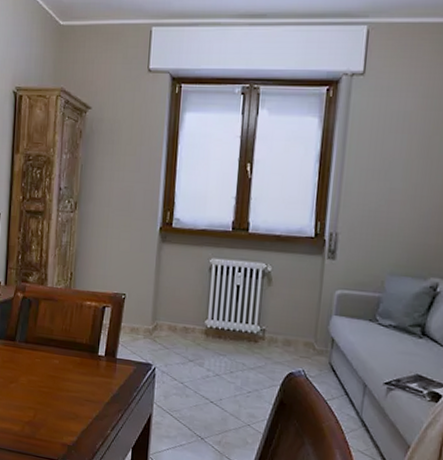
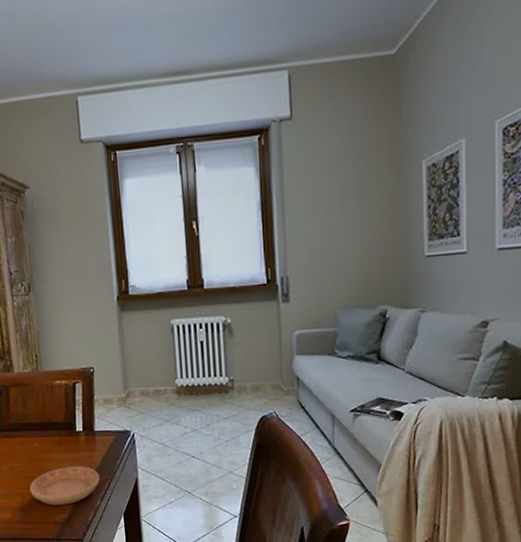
saucer: none [43,389,114,428] -> present [29,466,100,505]

